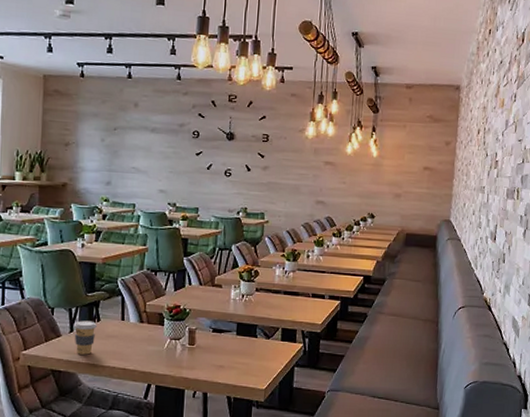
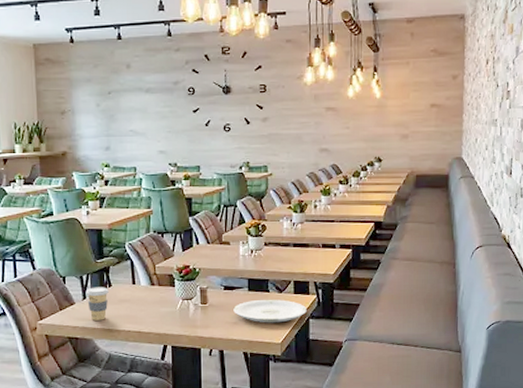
plate: none [220,344,293,369] -> present [233,299,307,323]

